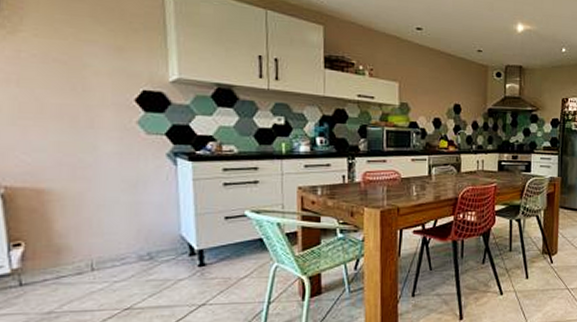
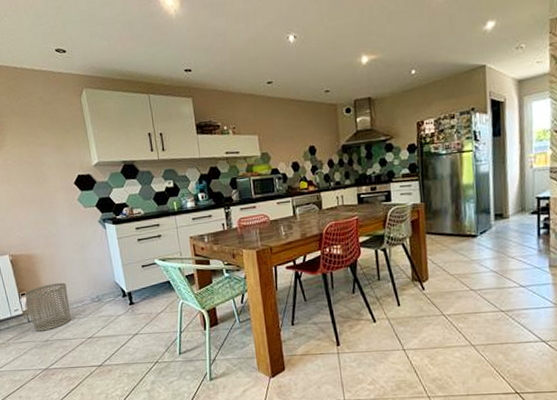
waste bin: none [20,231,100,299] -> present [25,282,71,331]

